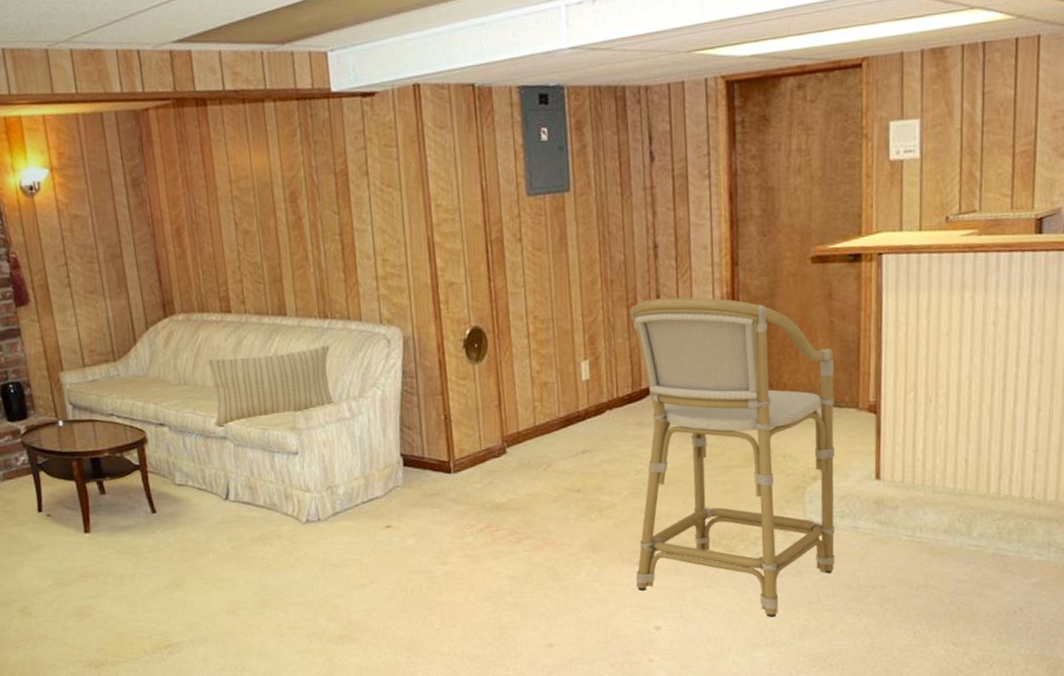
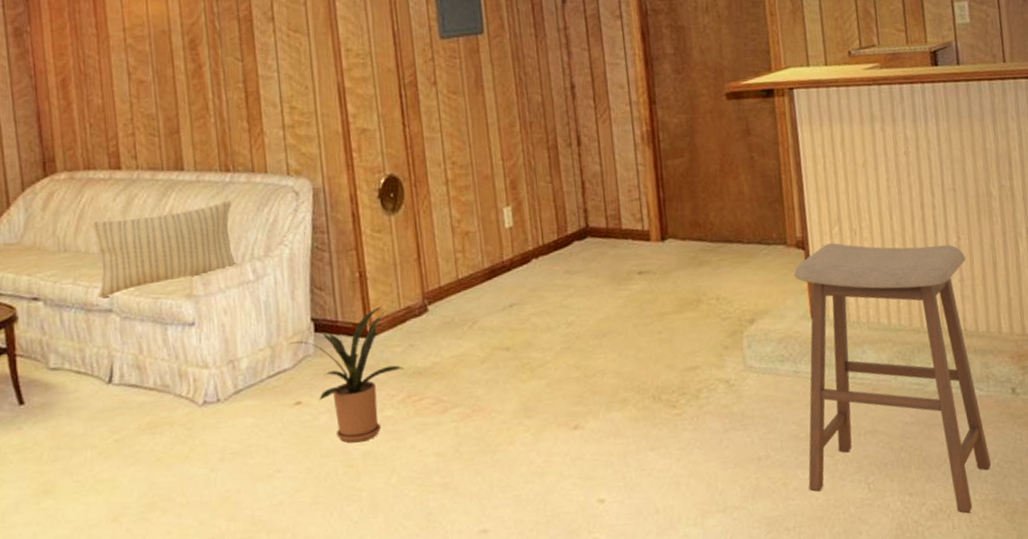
house plant: none [381,446,483,564] -> present [289,306,404,443]
bar stool: present [630,297,835,617] -> none [551,137,781,479]
bar stool: none [855,409,1044,664] -> present [793,243,991,513]

